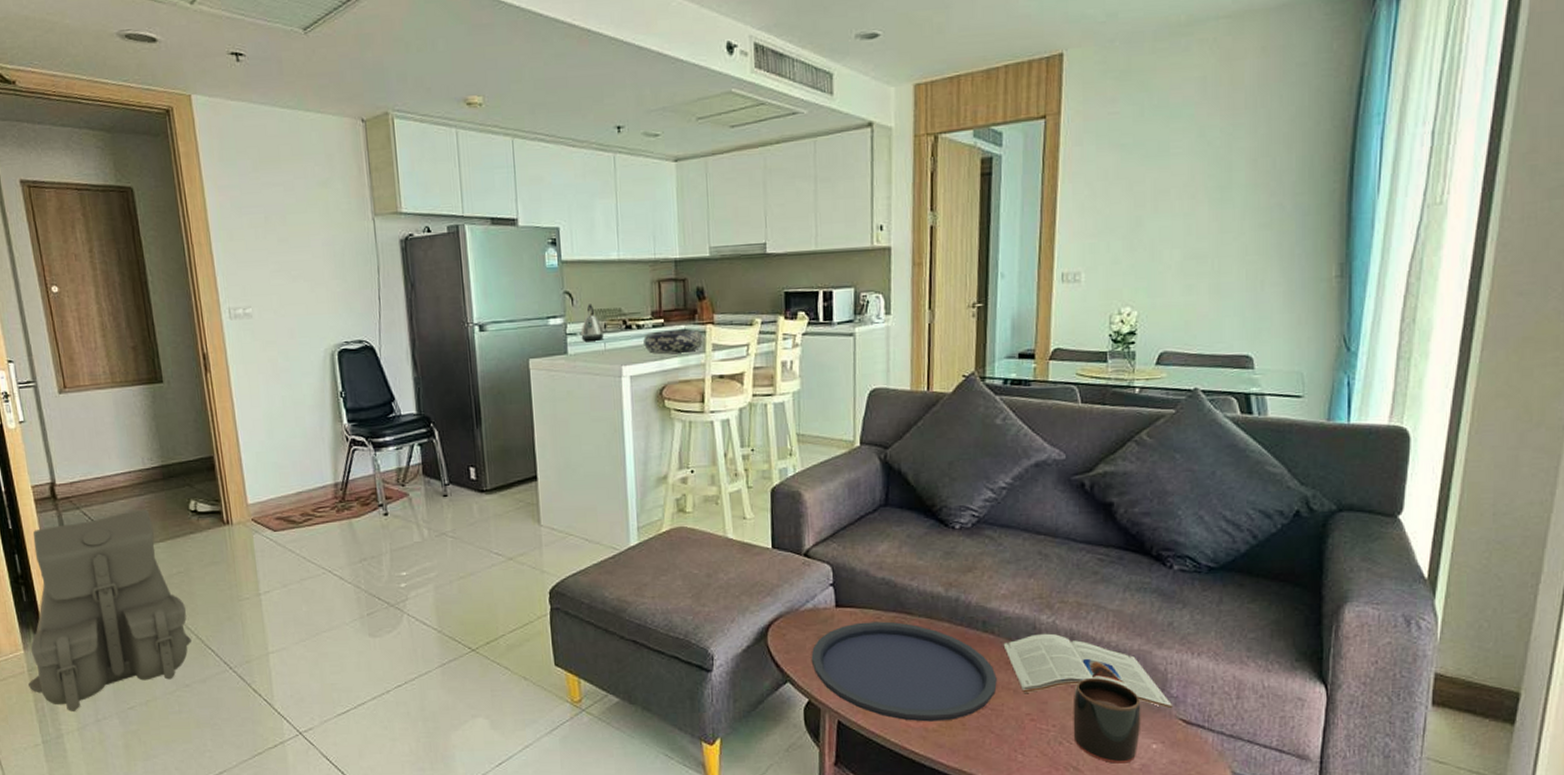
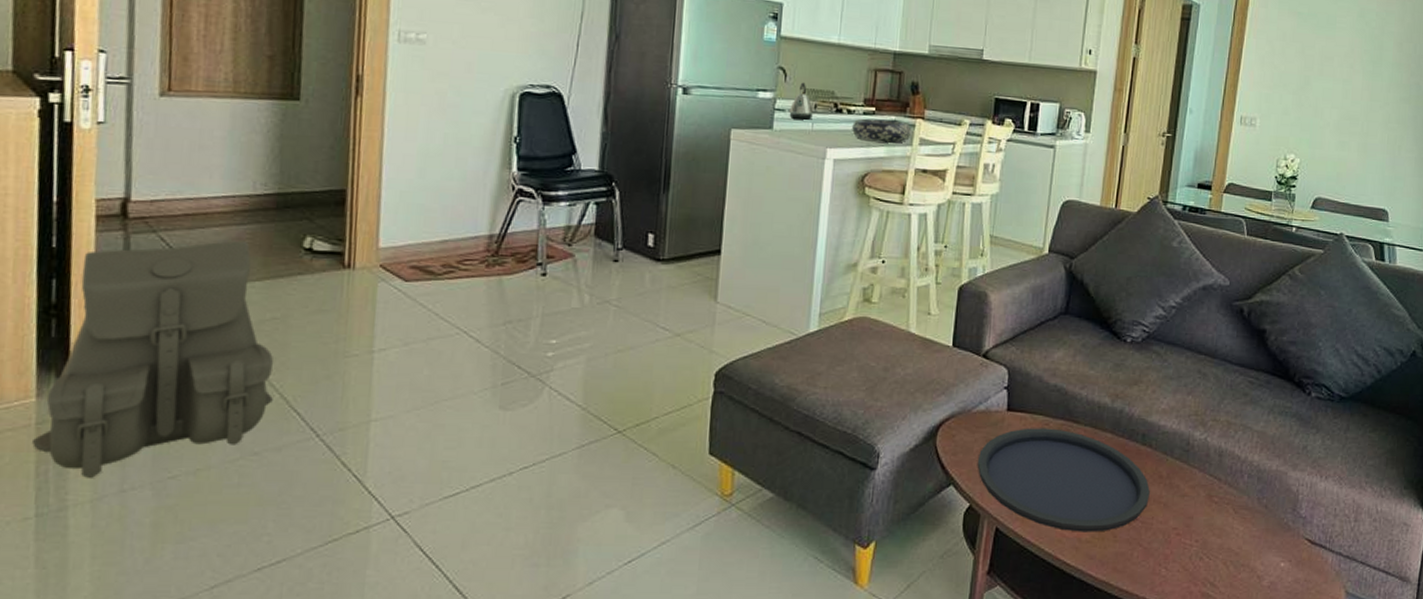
magazine: present [1003,633,1173,709] -> none [1159,449,1302,529]
mug: present [1073,677,1141,764] -> none [1213,494,1274,580]

